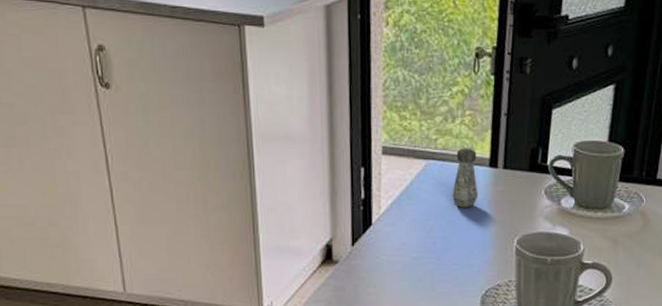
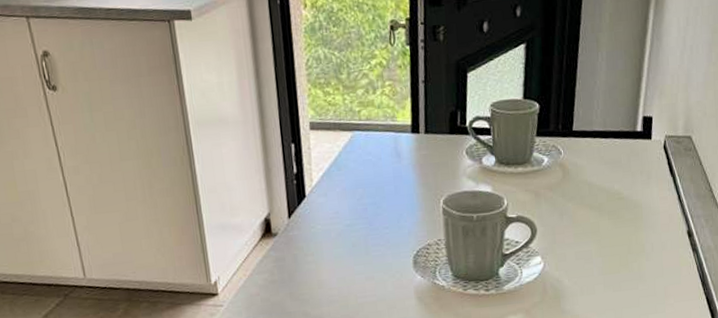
salt shaker: present [452,148,479,208] -> none [378,116,404,174]

